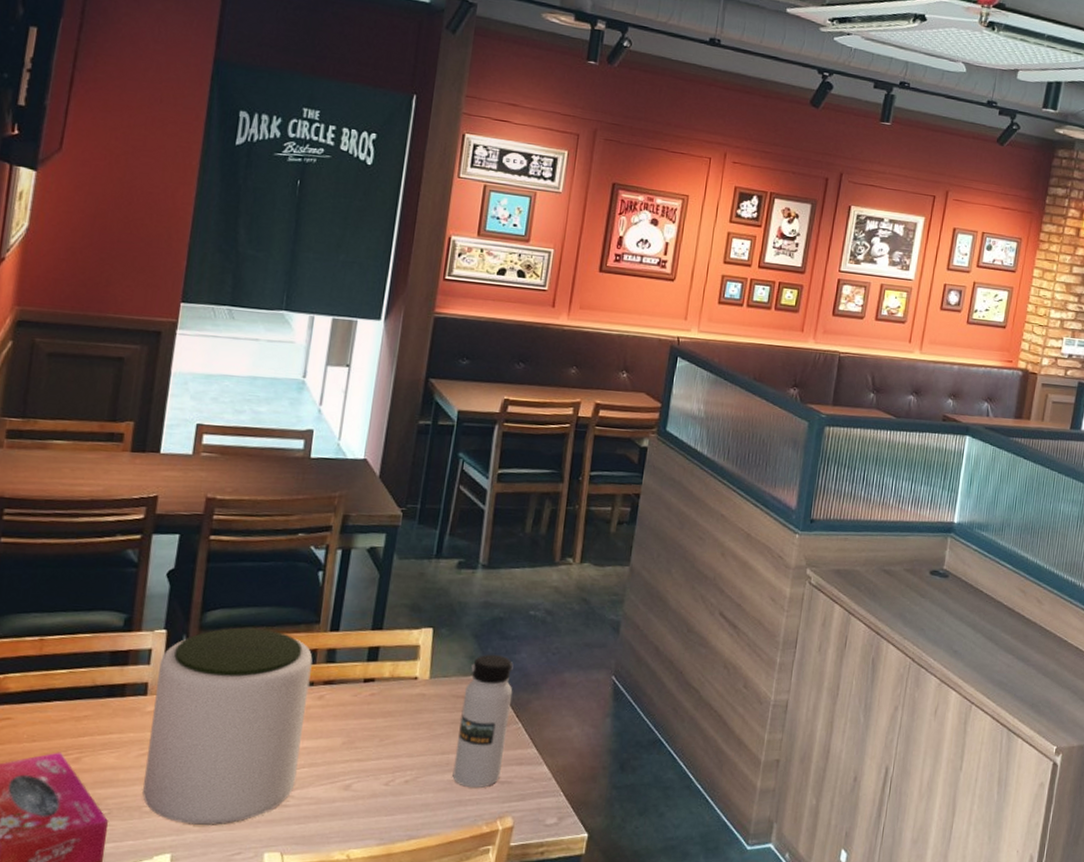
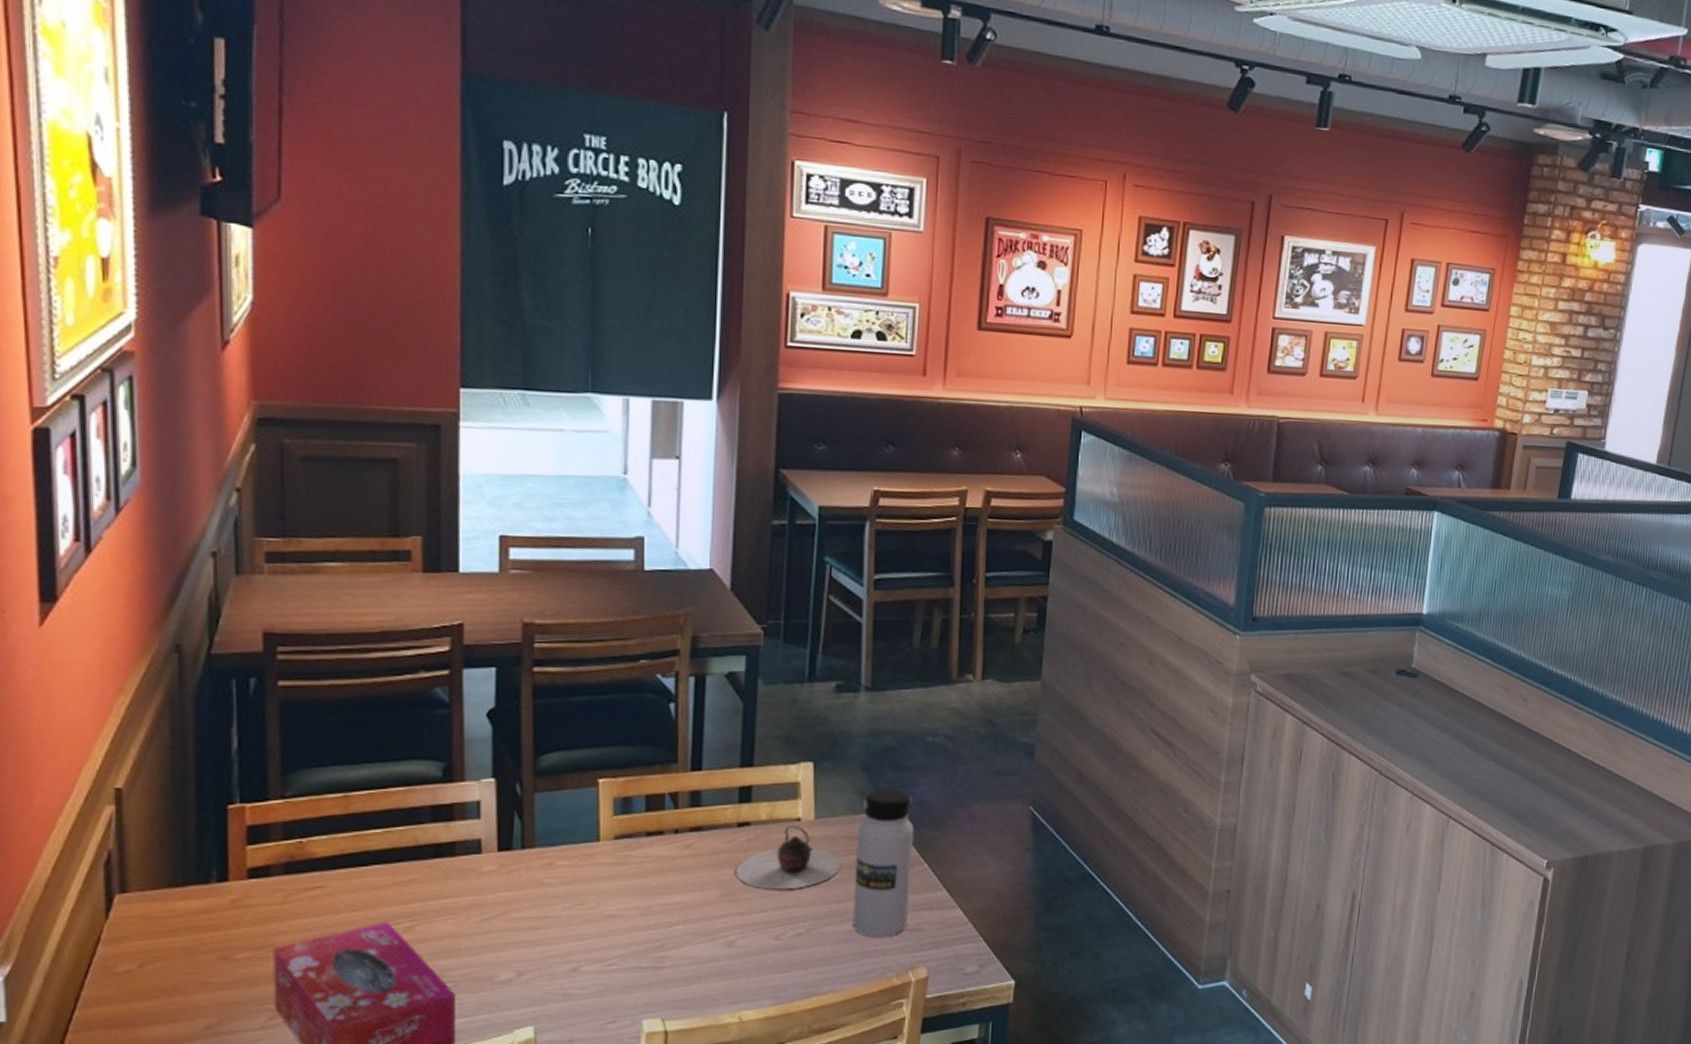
plant pot: present [142,627,313,825] -> none [492,771,674,993]
teapot: none [358,683,447,741] -> present [736,826,840,890]

